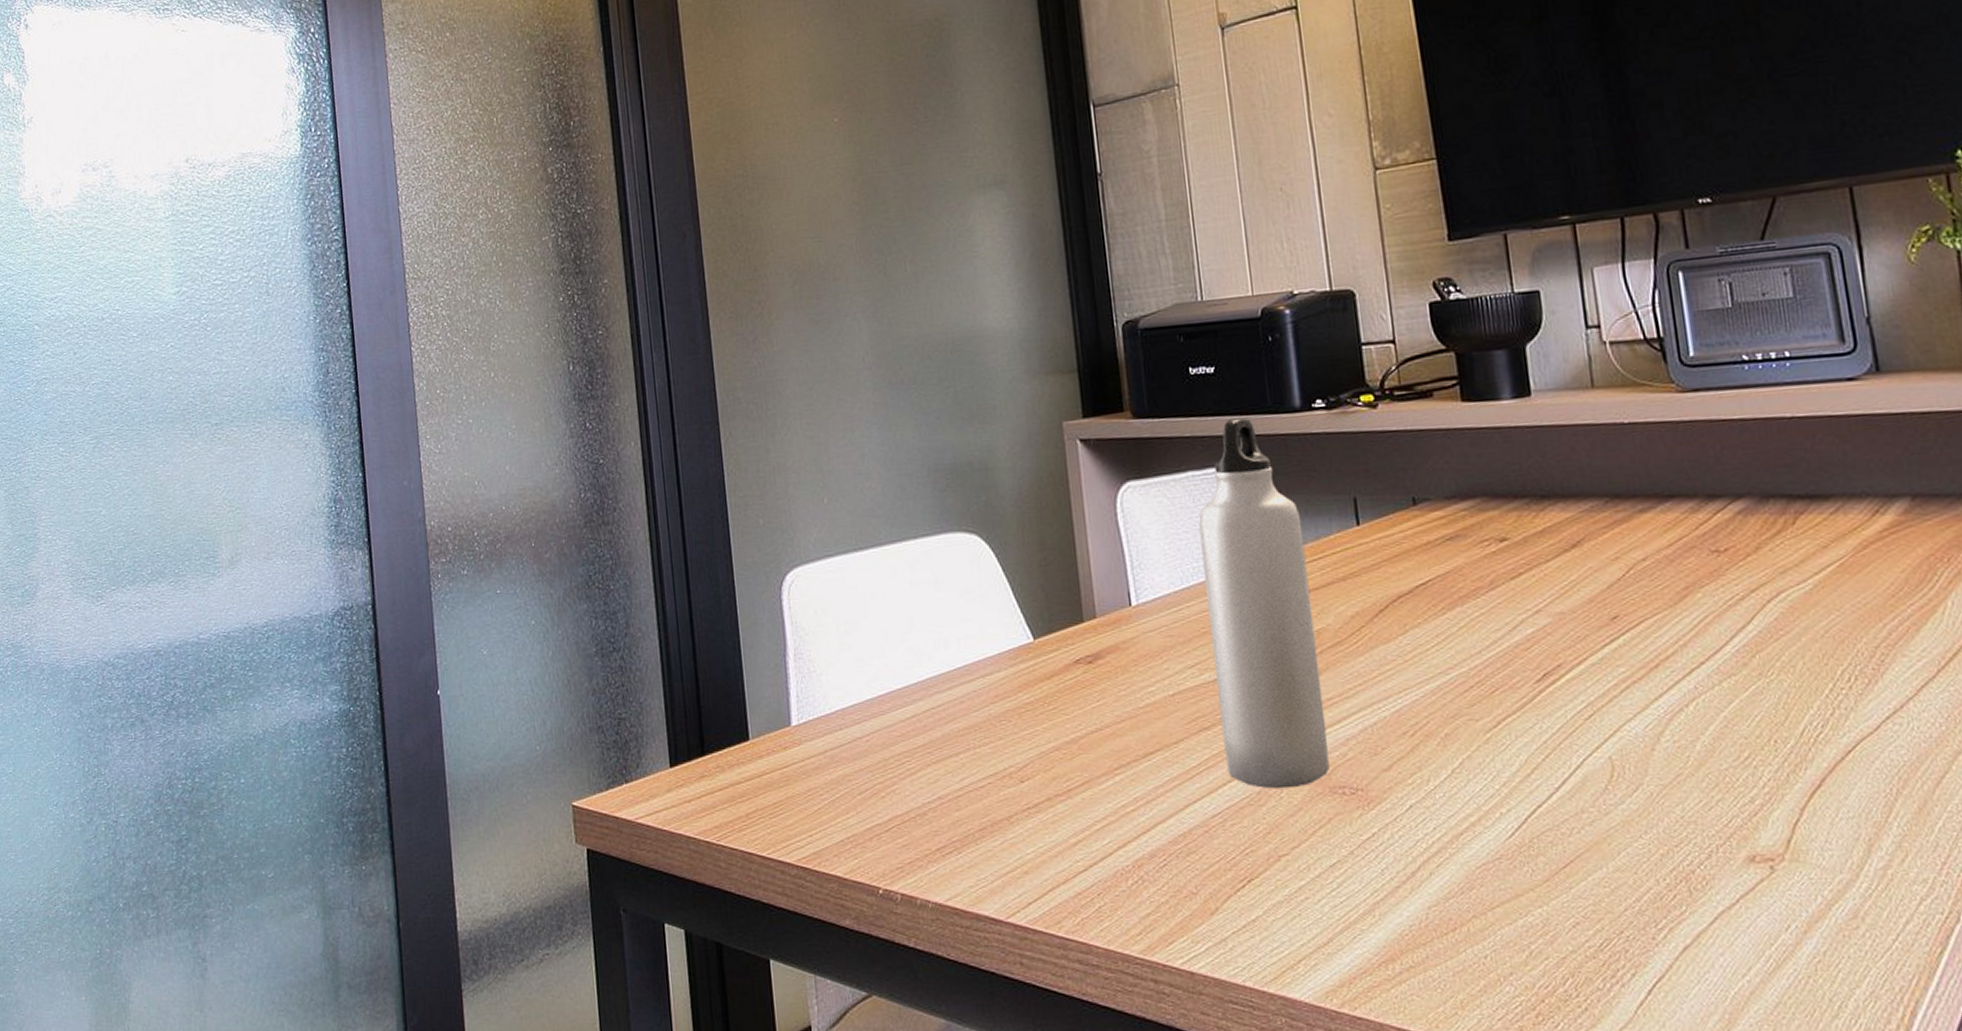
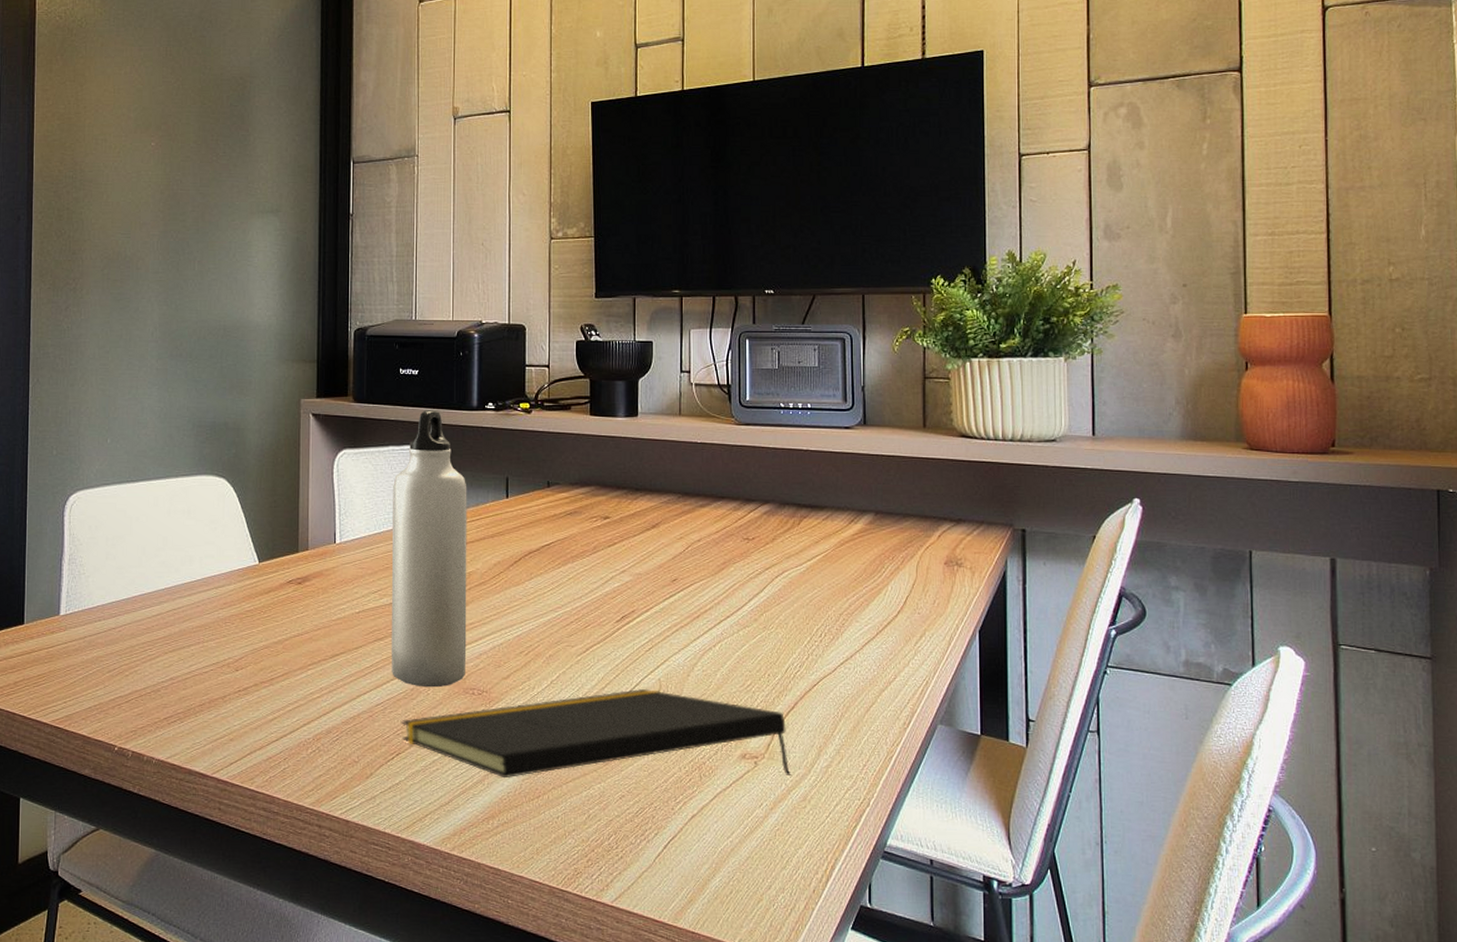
notepad: none [1249,771,1830,907] -> present [401,688,791,779]

